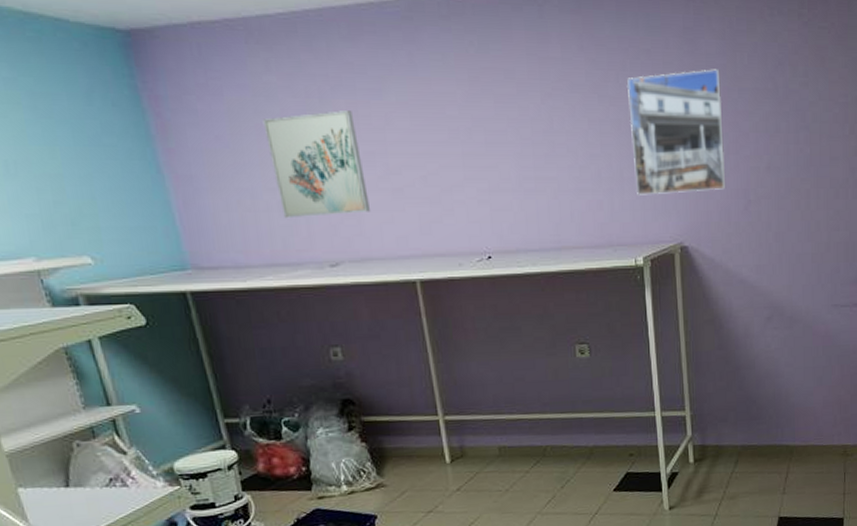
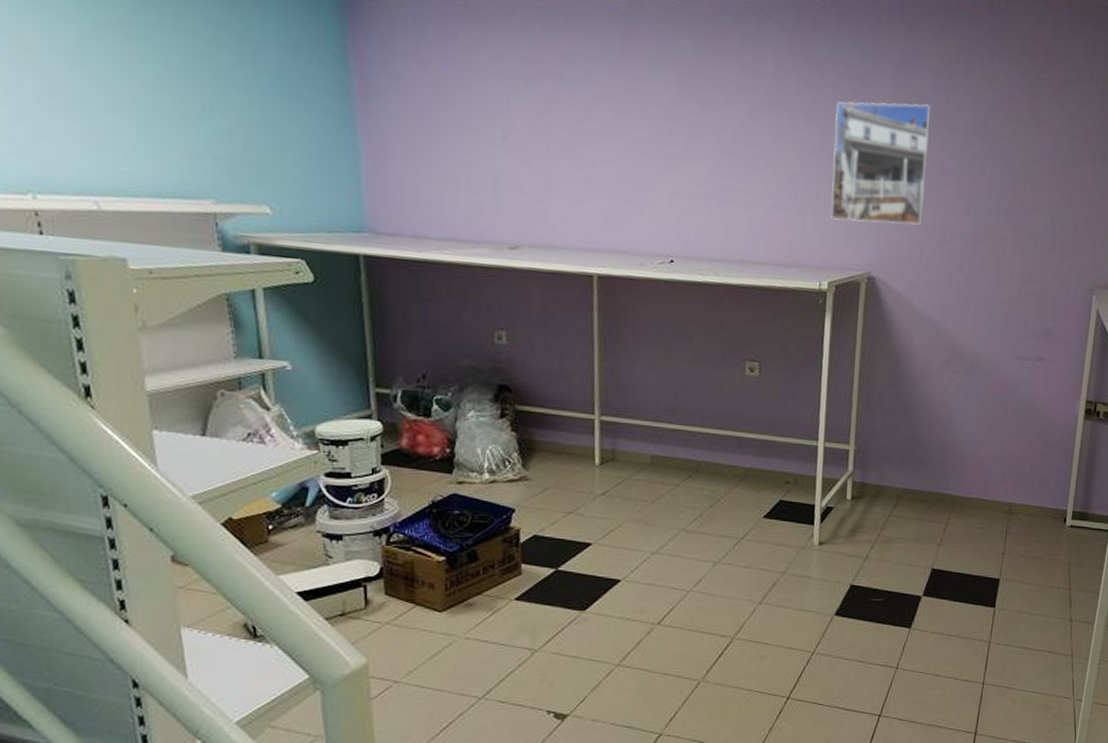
wall art: present [262,110,371,219] -> none [465,93,560,200]

